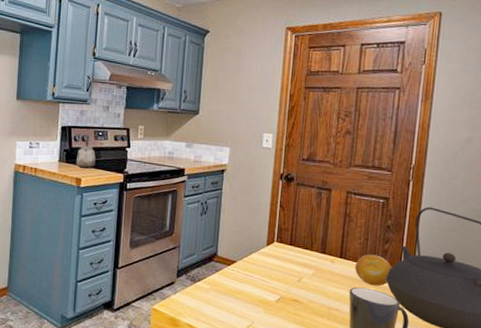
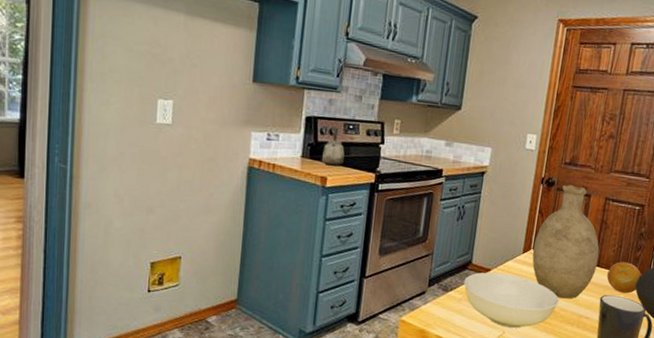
bowl: none [210,264,307,319] -> present [463,272,559,328]
decorative vase: none [276,179,345,291] -> present [532,184,600,299]

